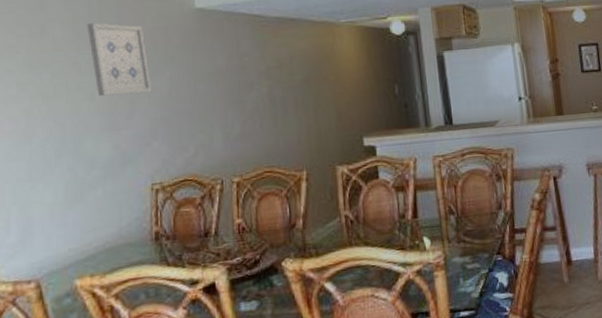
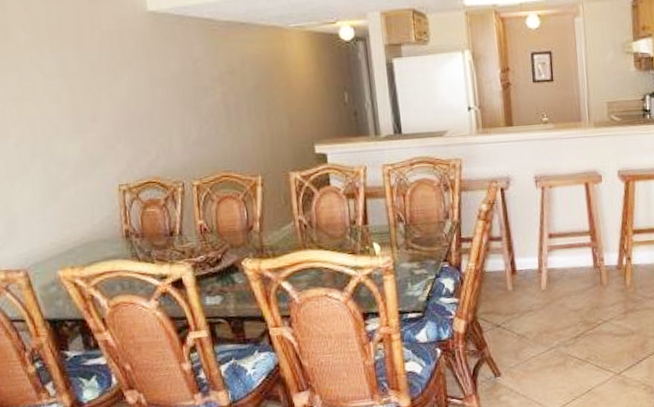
wall art: present [86,23,152,96] -> none [46,26,113,99]

